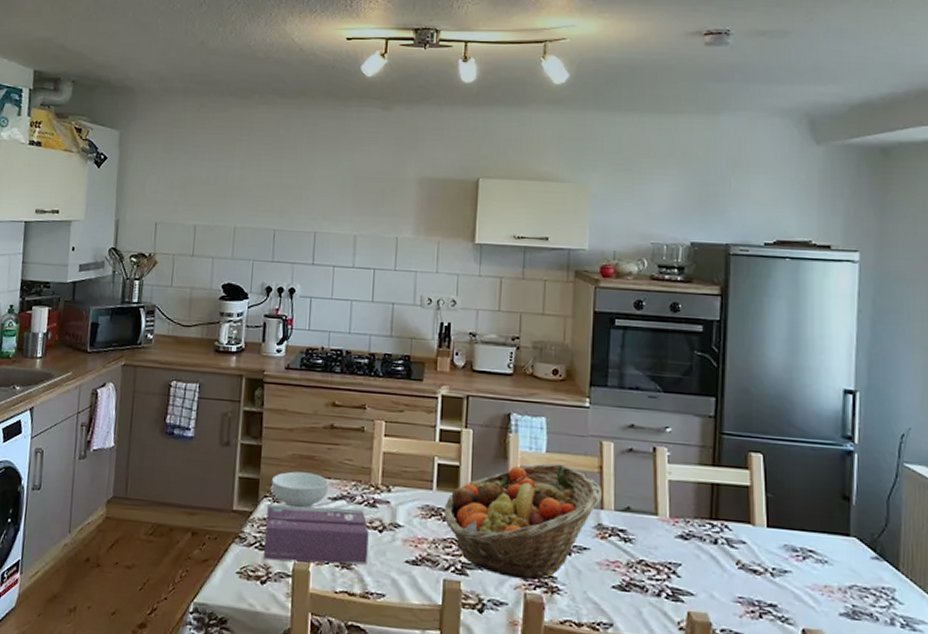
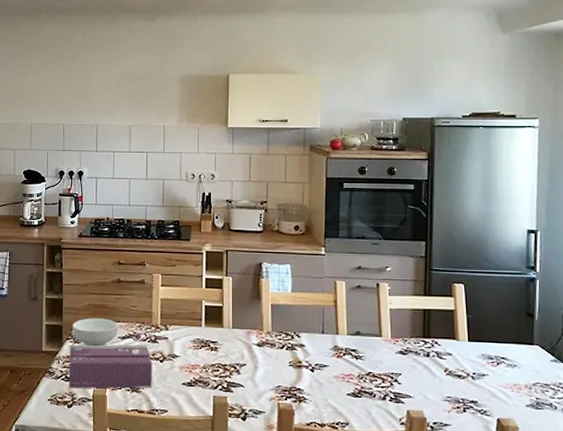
fruit basket: present [444,463,602,582] -> none [212,301,337,394]

